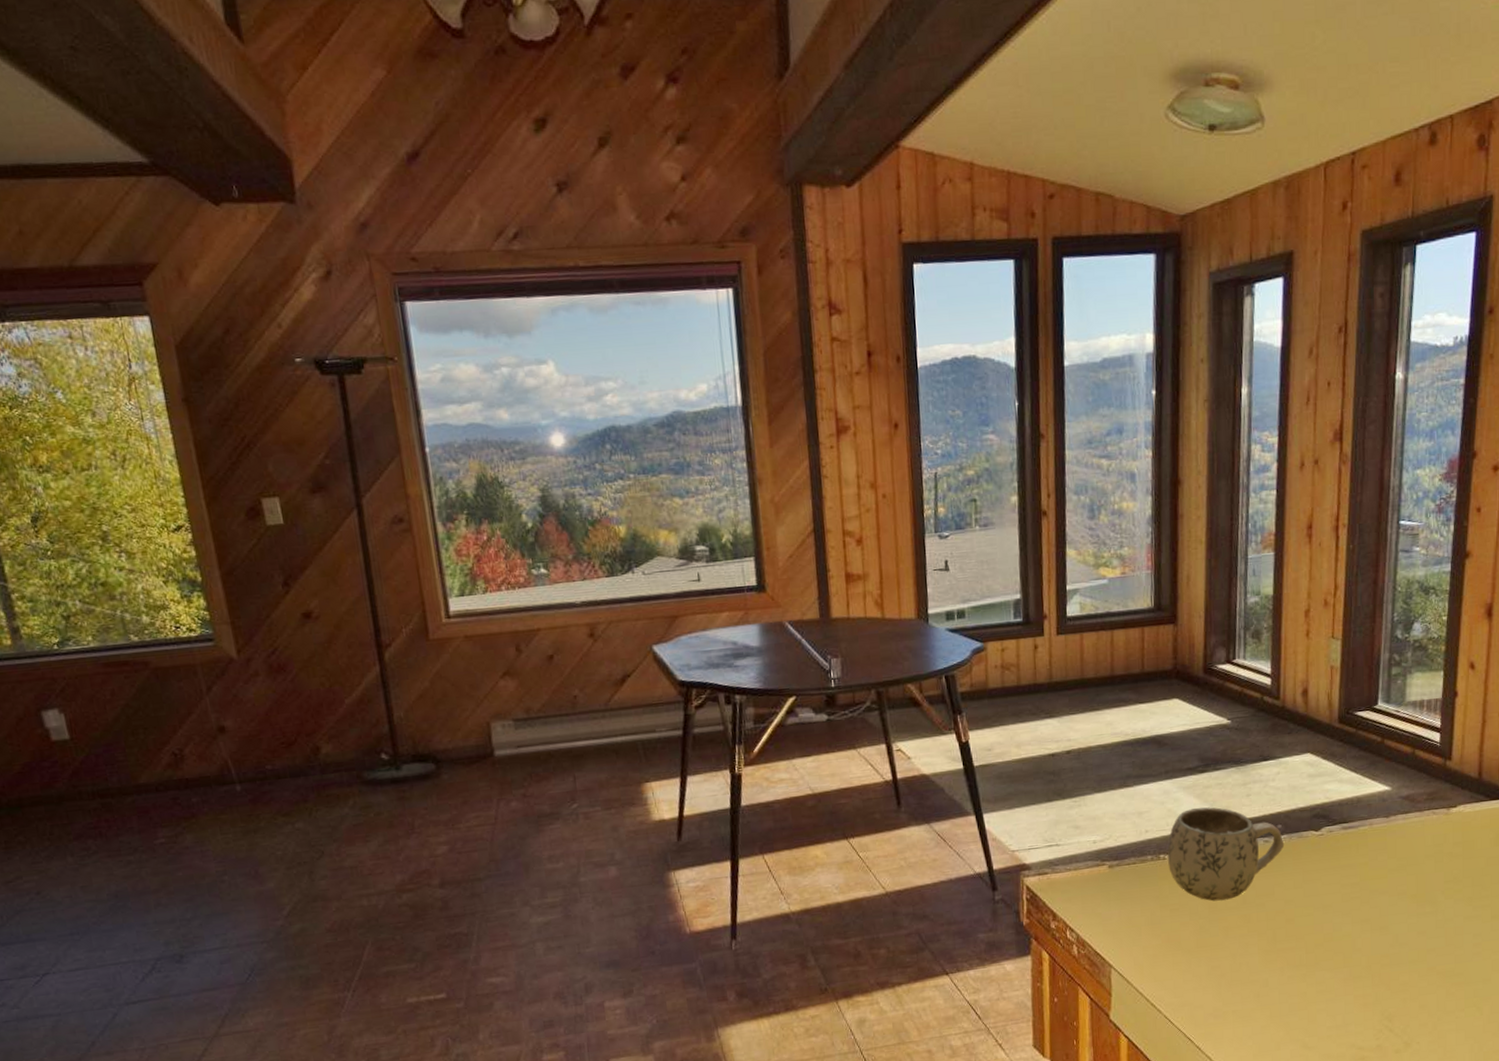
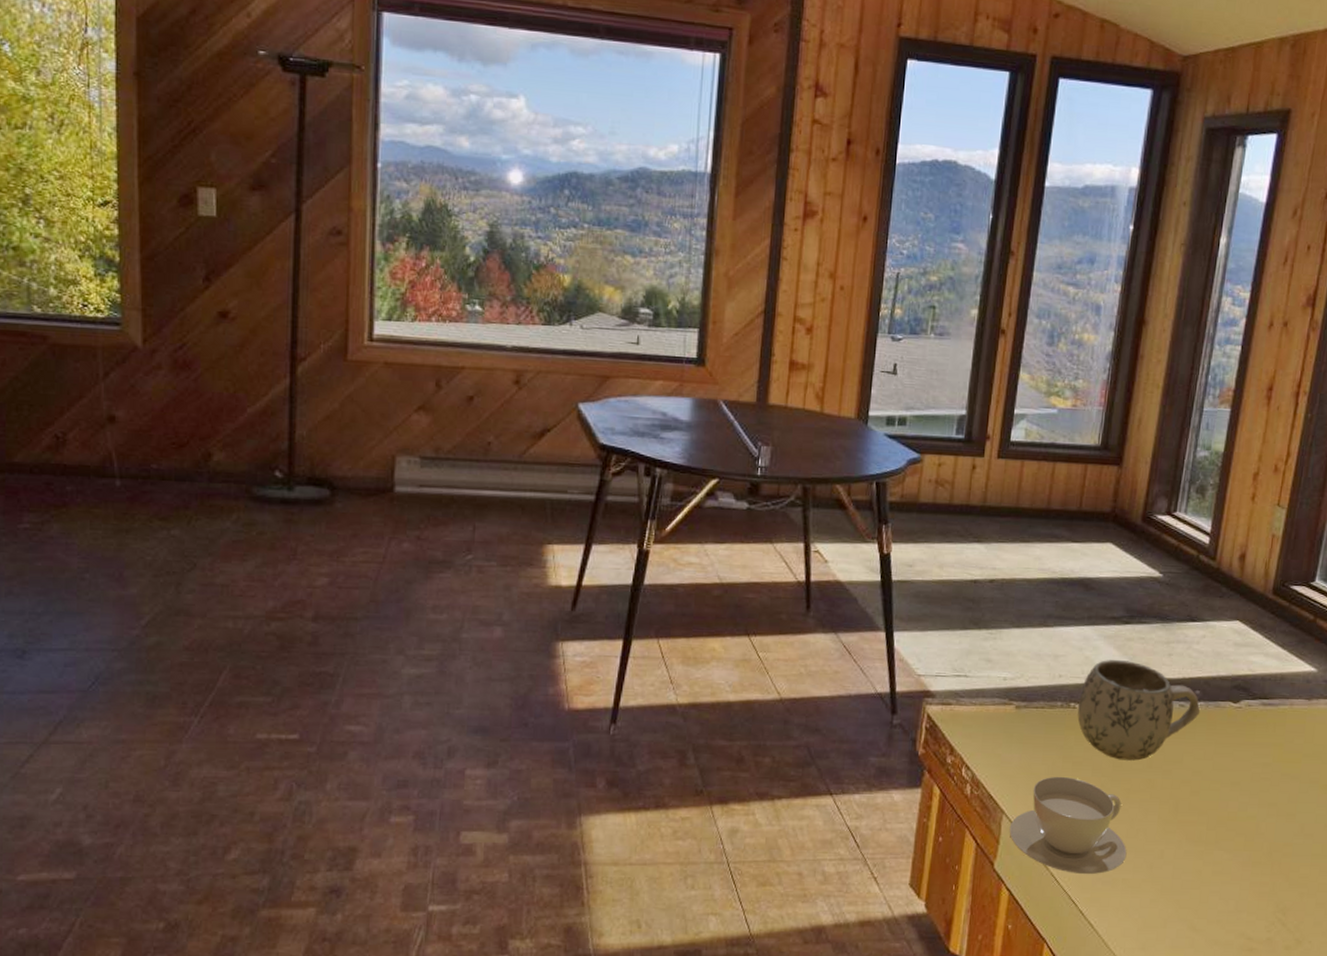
teacup: none [1119,924,1233,1013] -> present [1009,776,1127,875]

